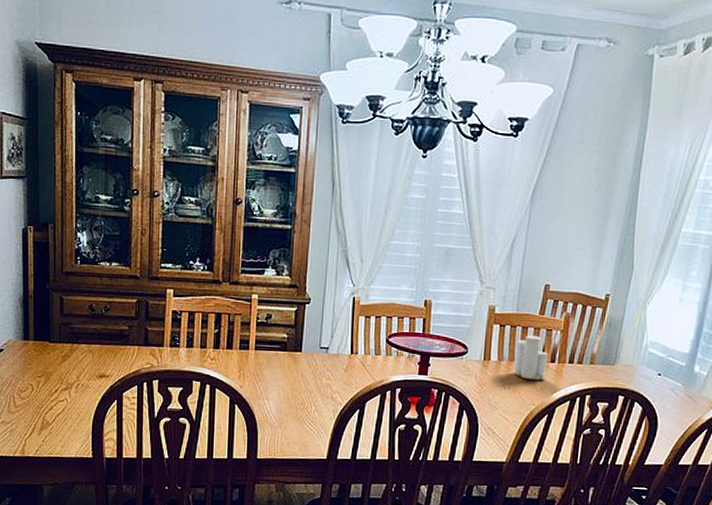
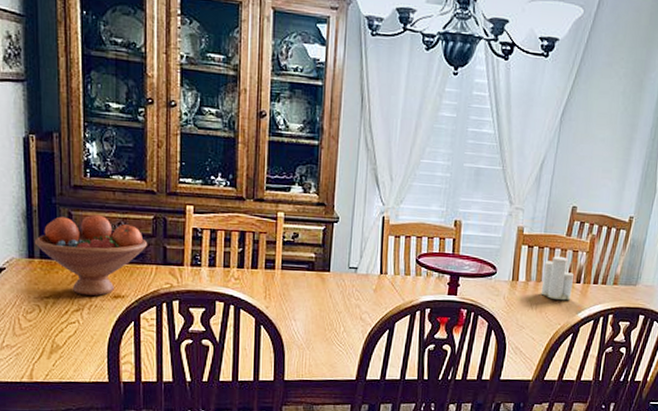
fruit bowl: none [29,298,131,375] -> present [34,214,148,296]

